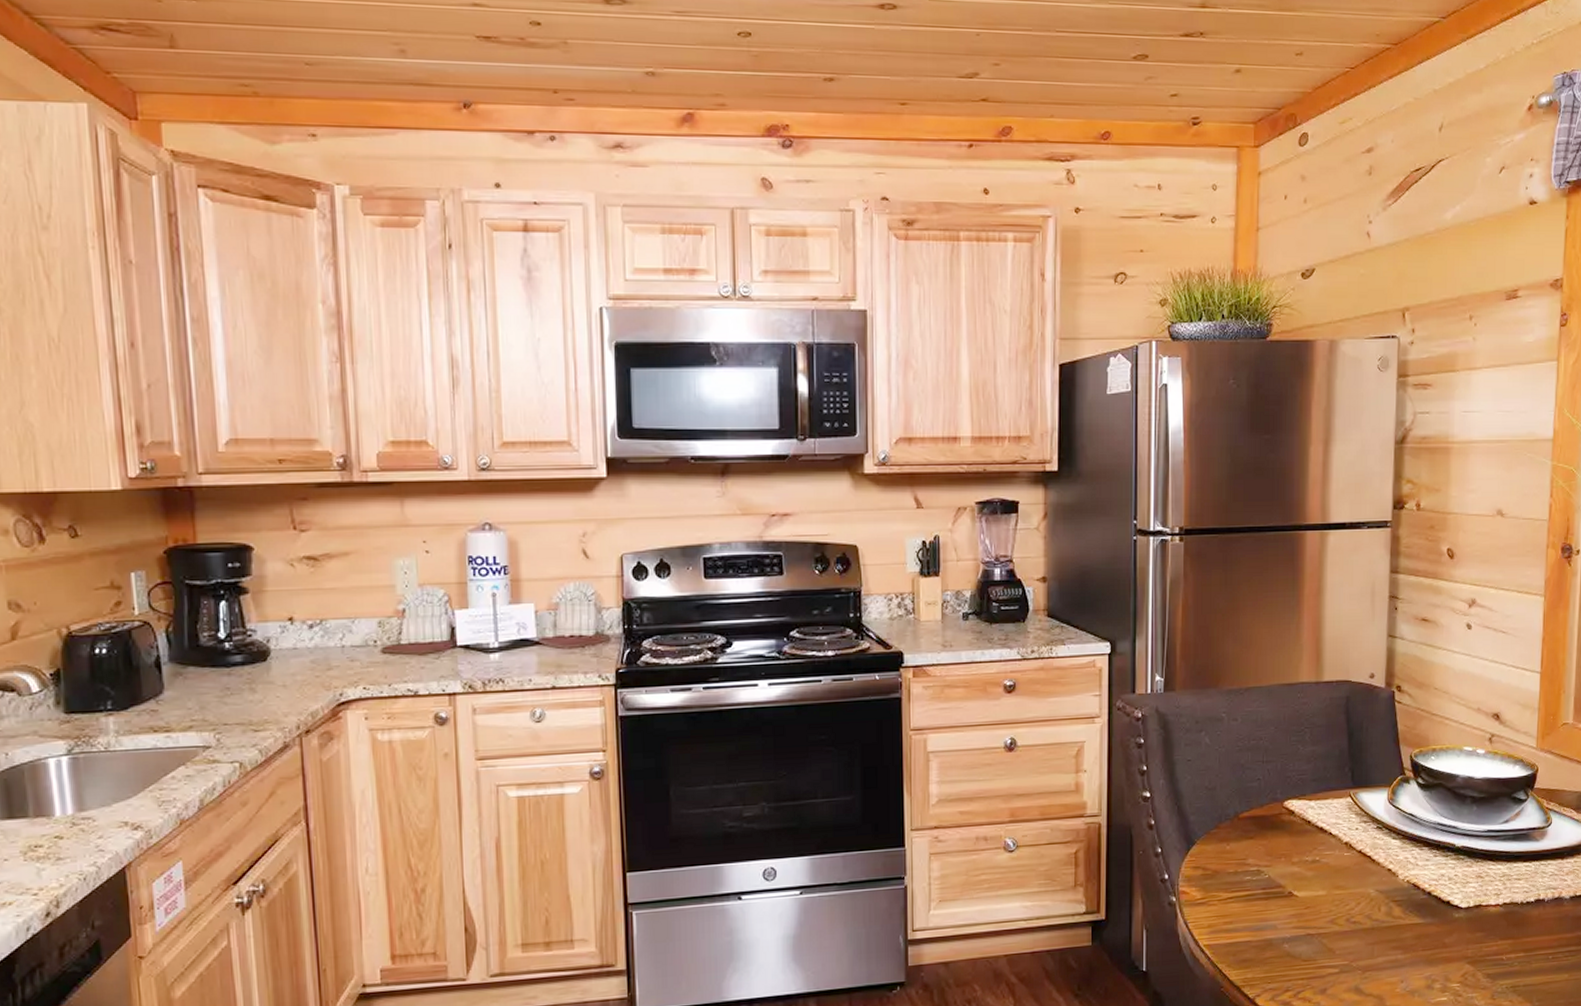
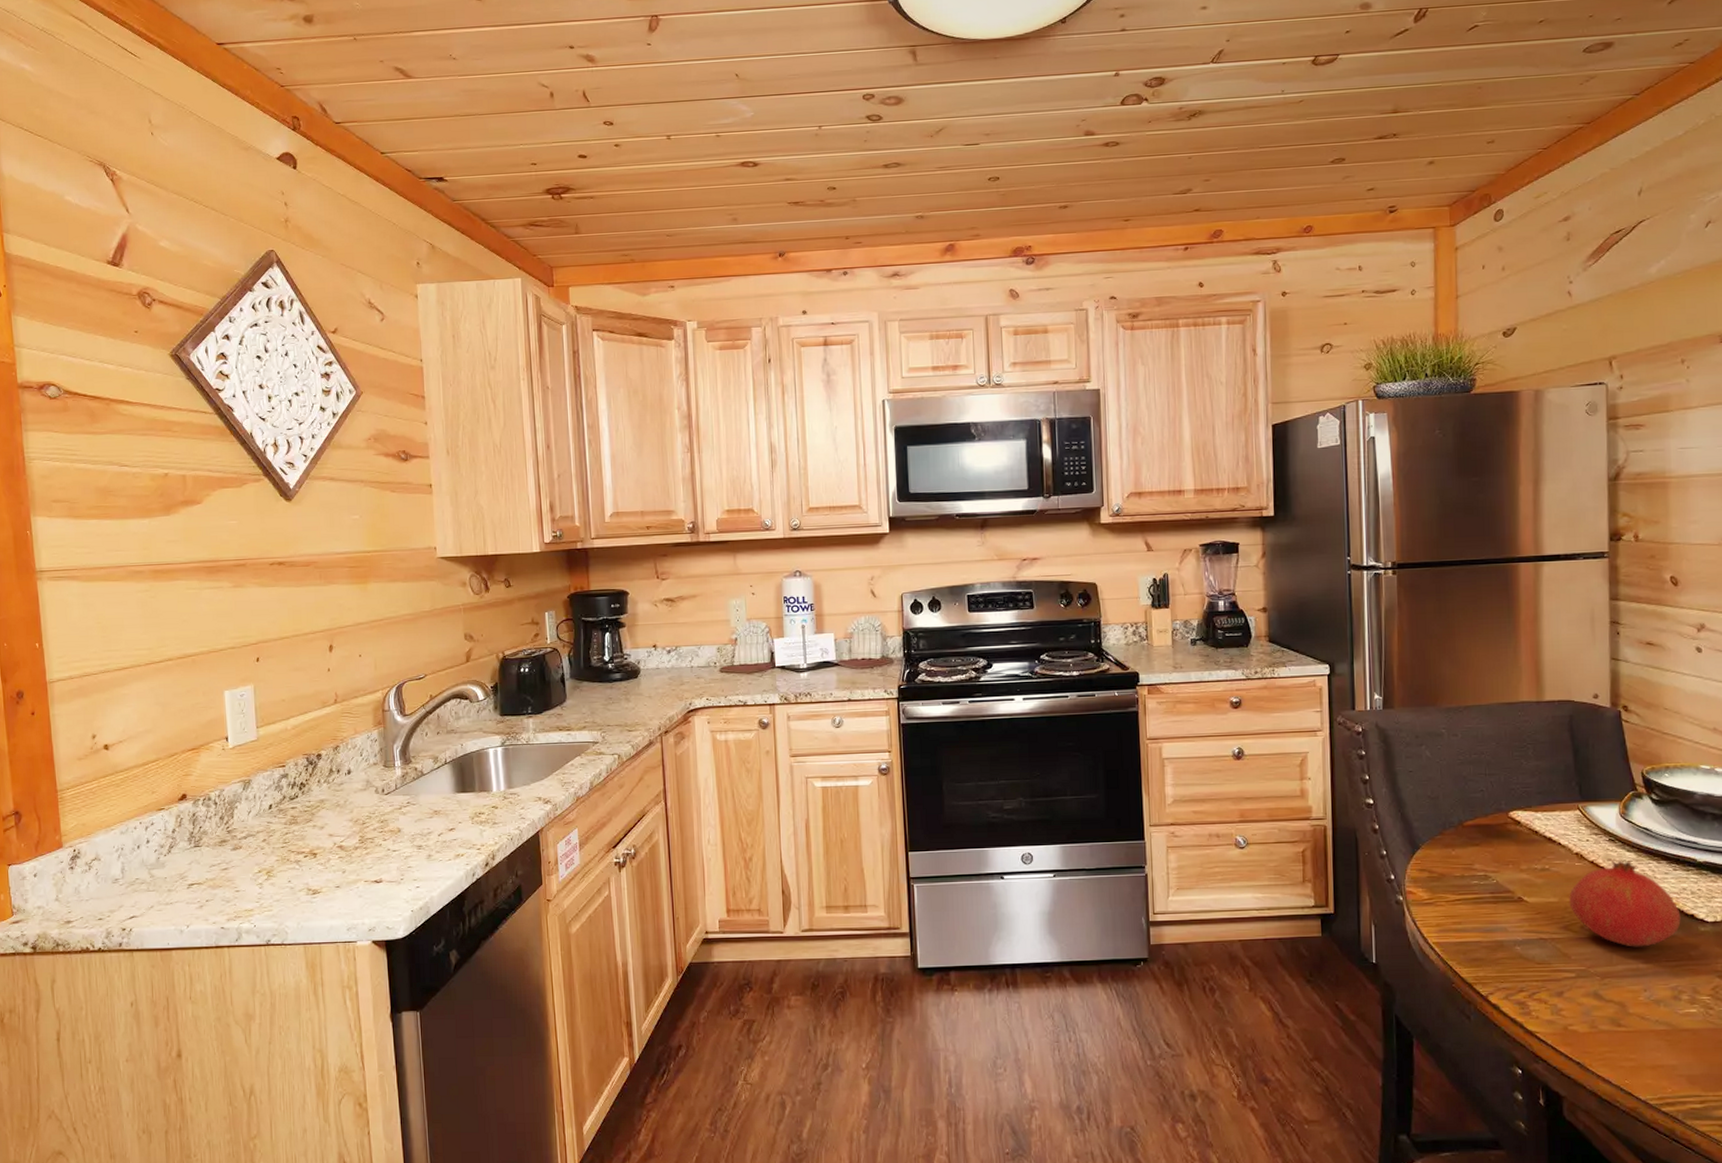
fruit: none [1336,847,1438,938] -> present [1569,859,1681,947]

